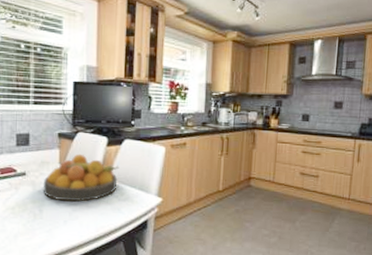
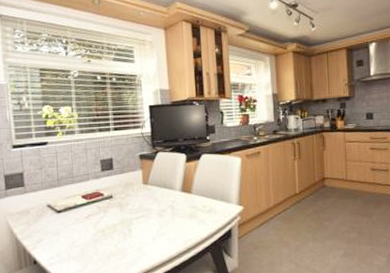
fruit bowl: present [43,153,119,202] -> none [129,172,200,219]

